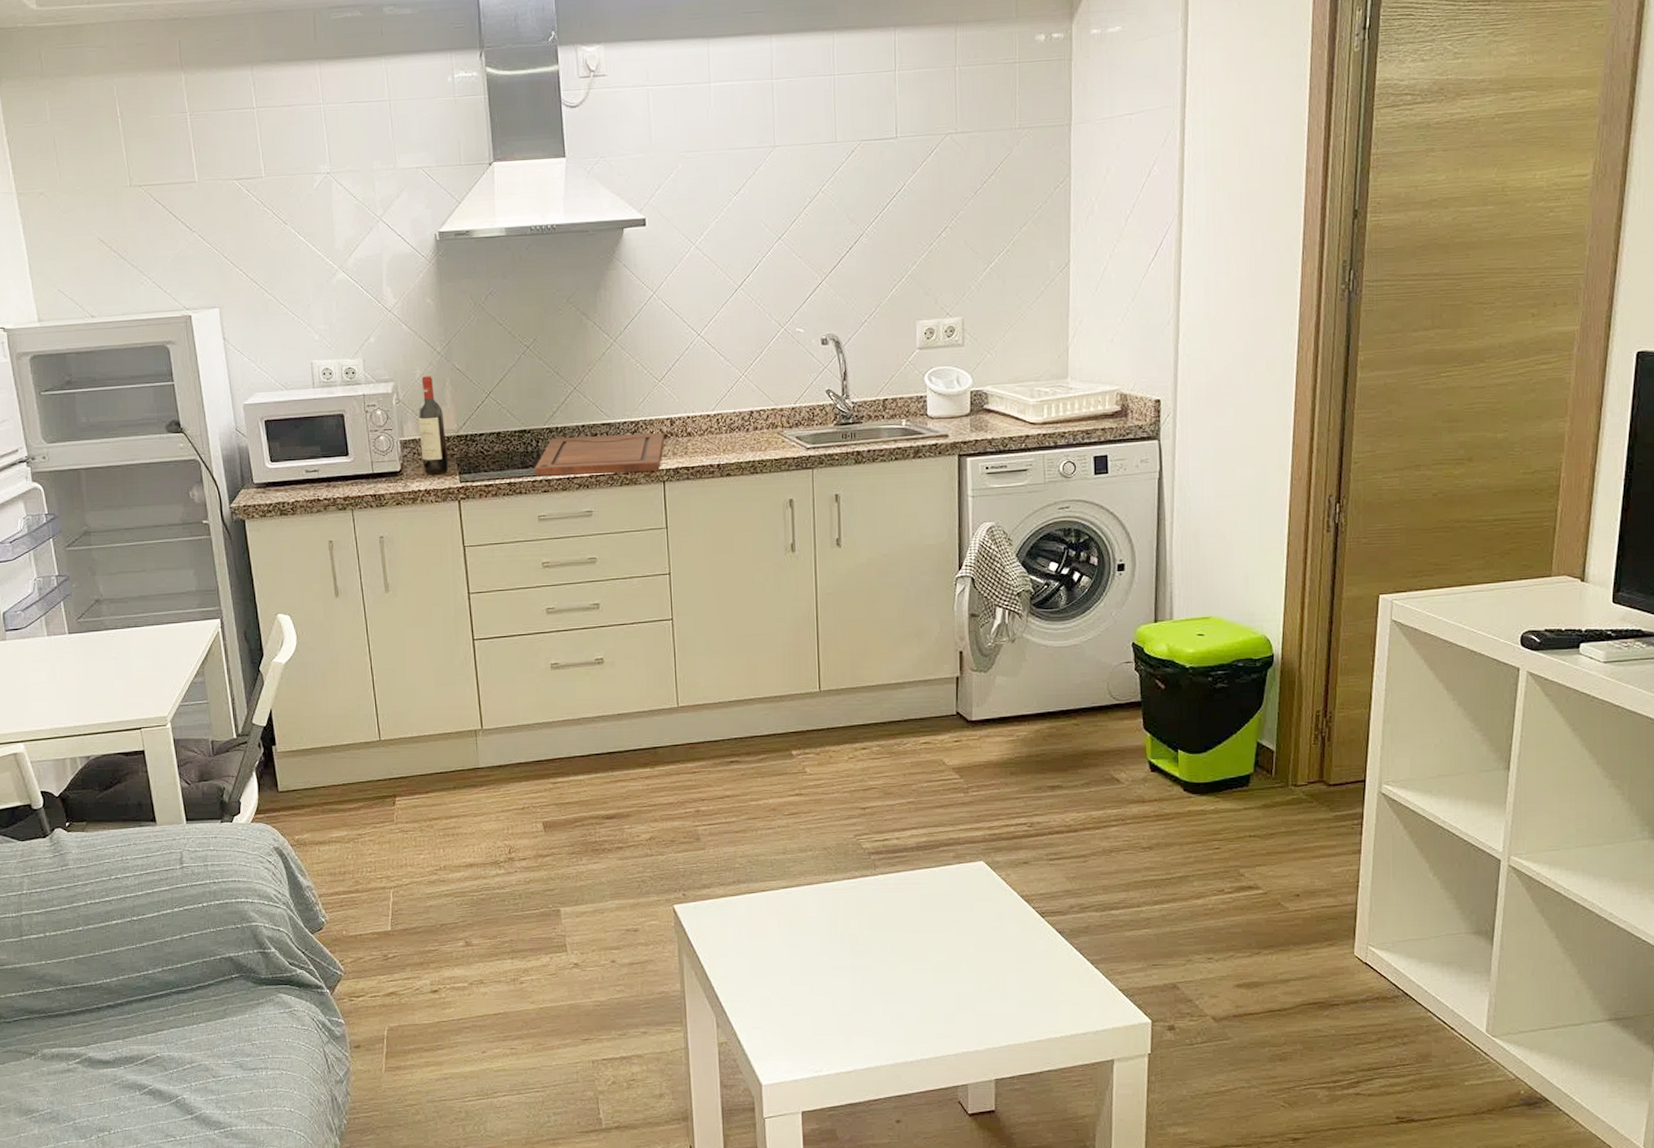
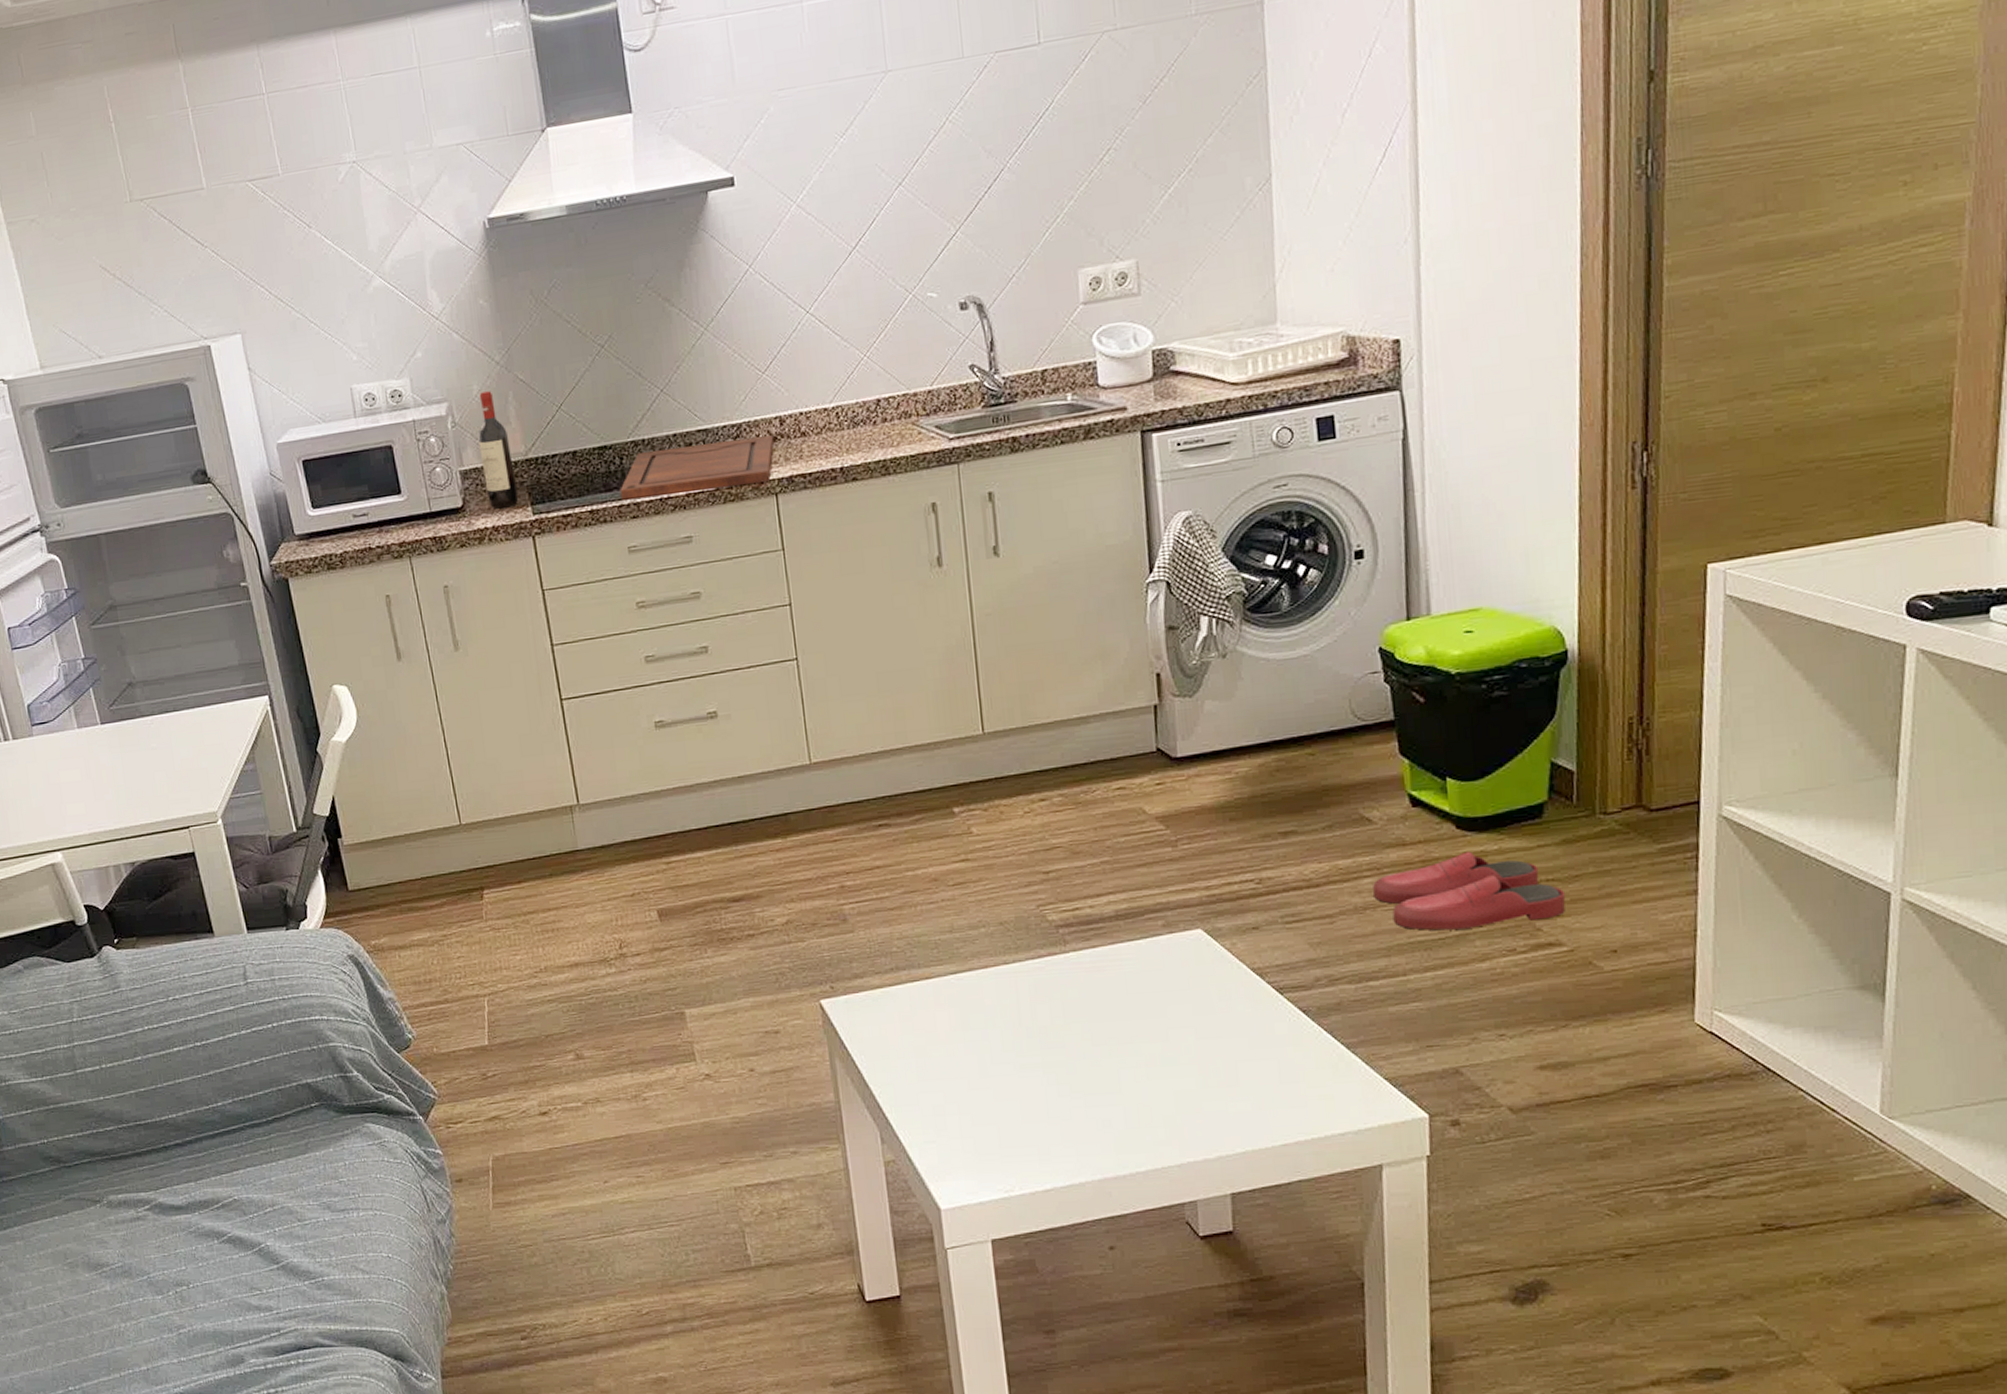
slippers: none [1118,810,1262,872] -> present [1373,851,1565,931]

